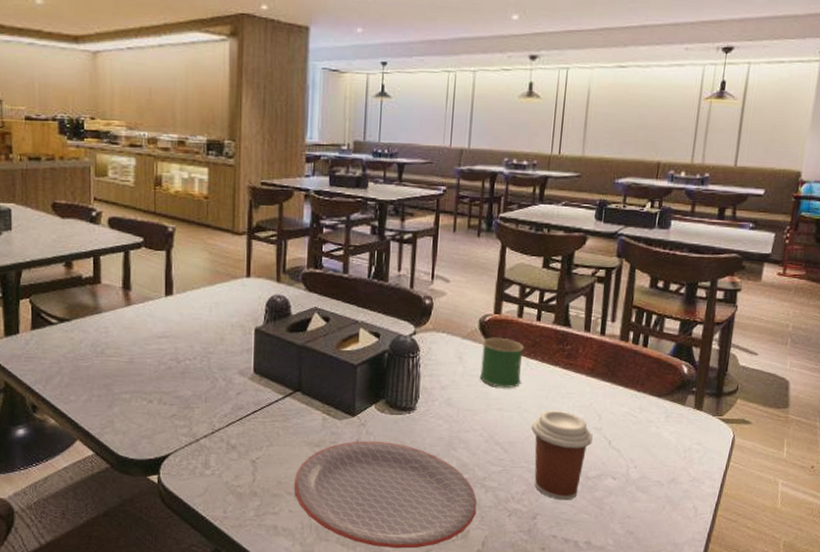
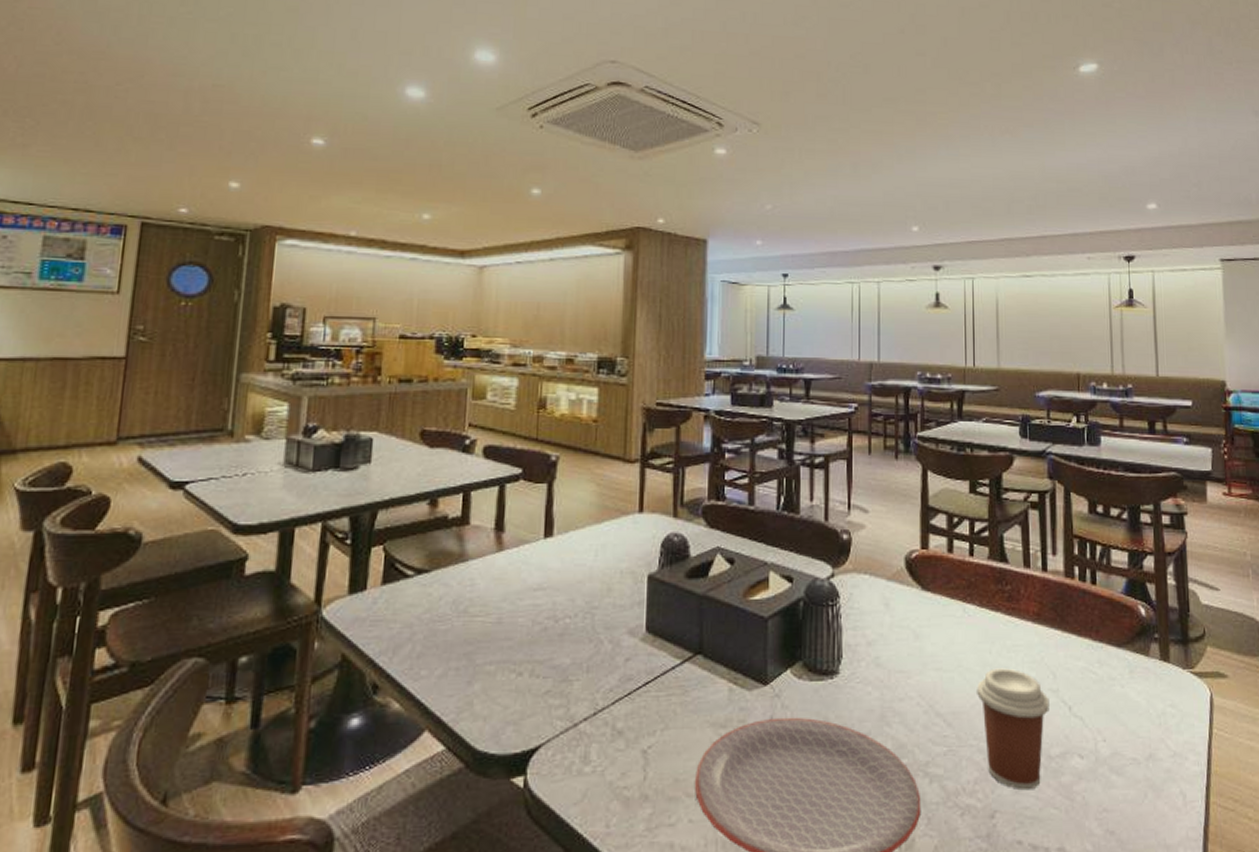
mug: present [480,337,524,388] -> none [911,578,959,641]

